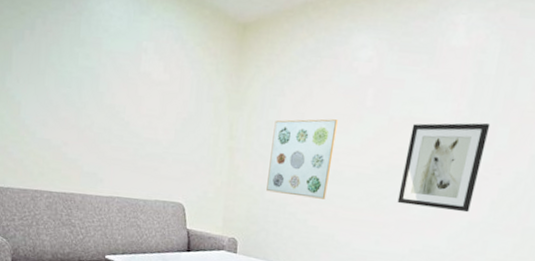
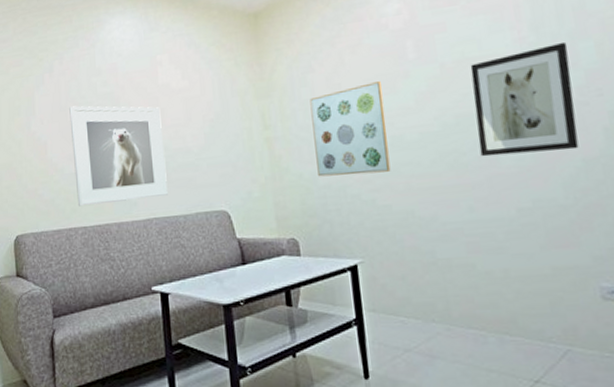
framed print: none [46,71,138,179] -> present [69,106,168,207]

